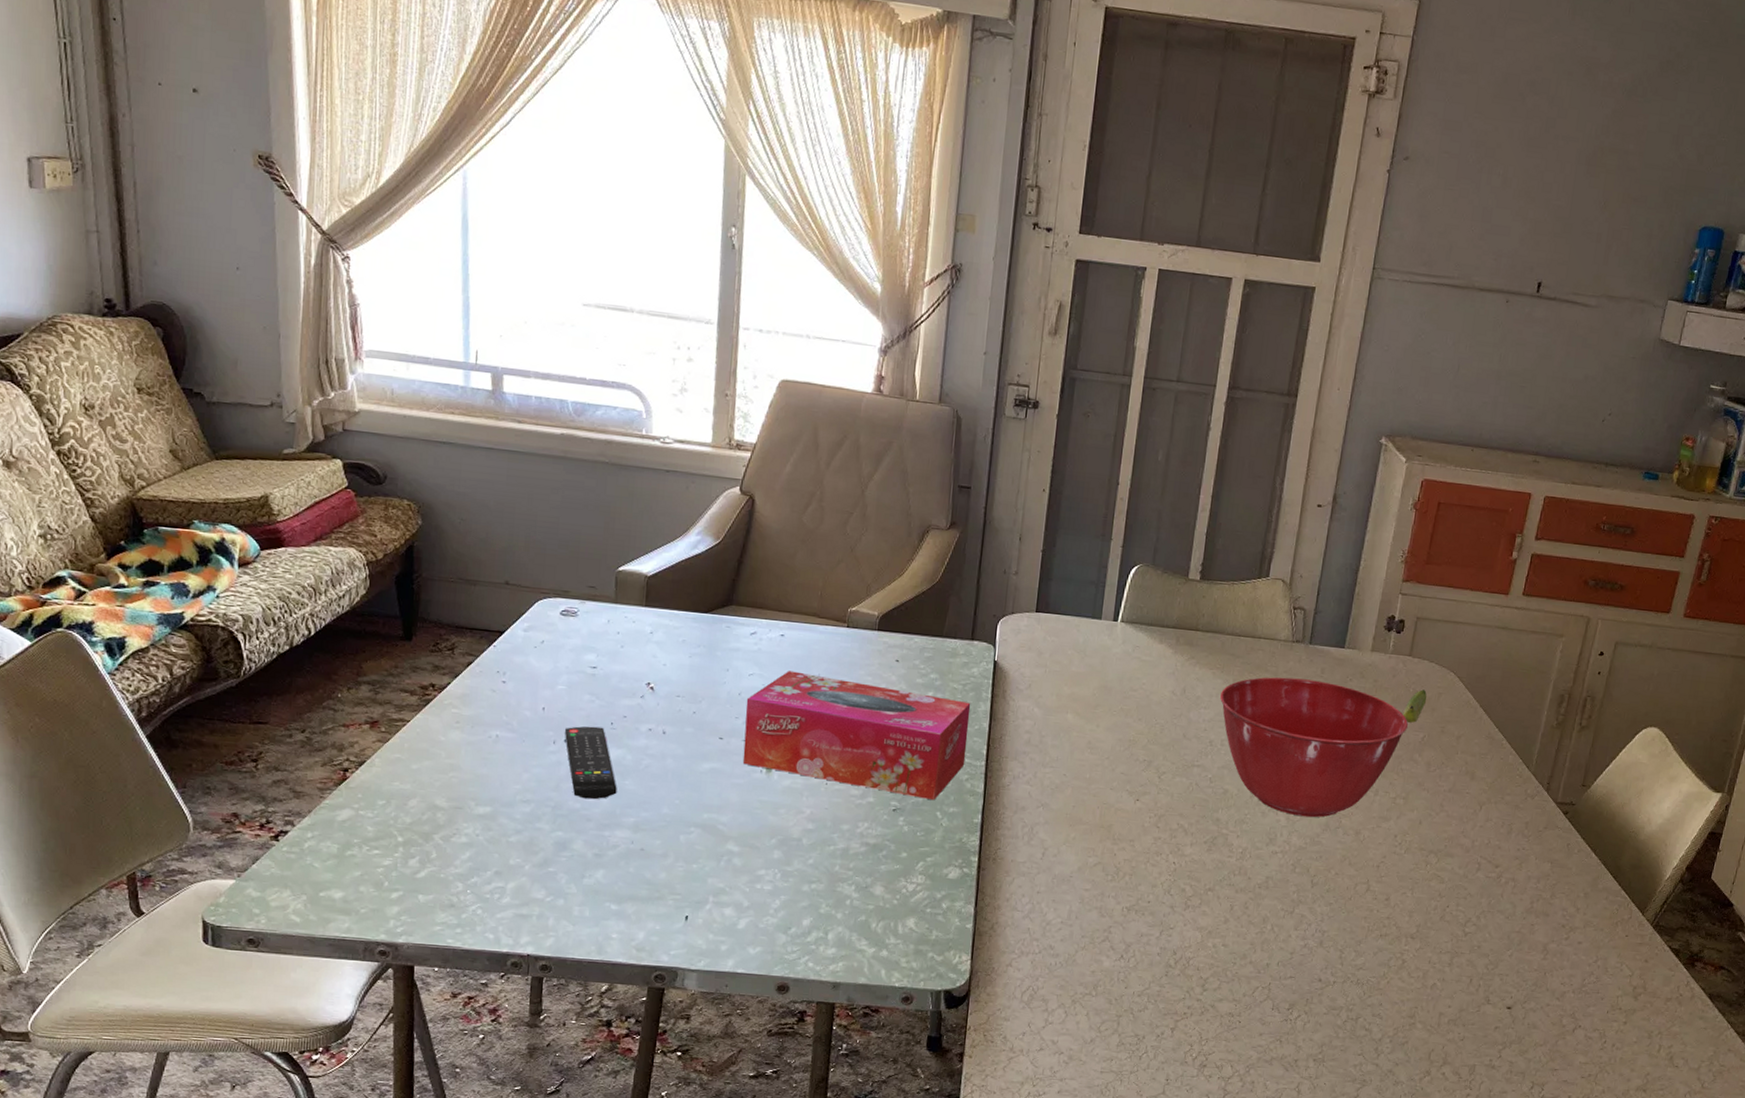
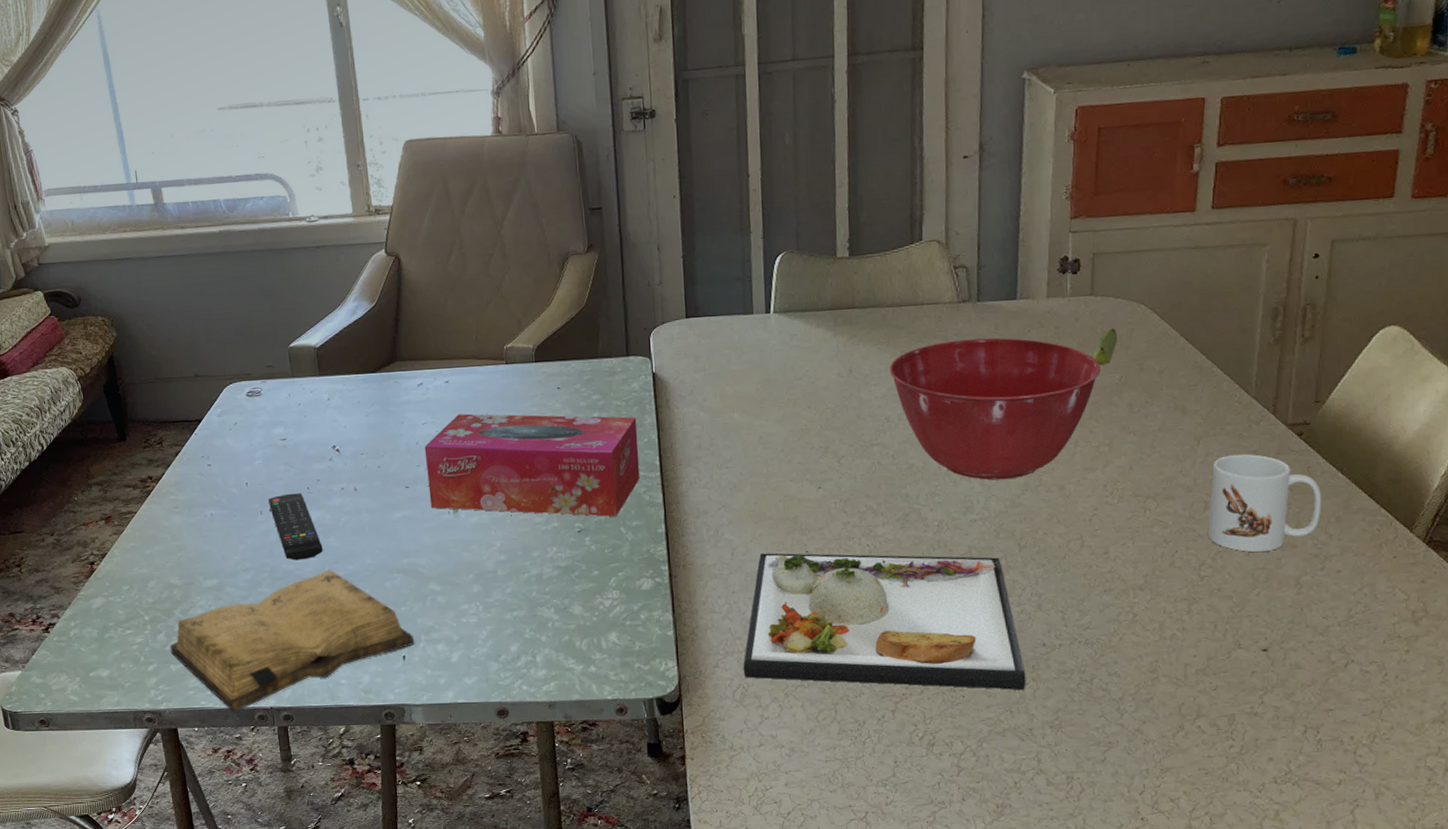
diary: none [420,813,701,955] -> present [169,569,415,712]
dinner plate: none [1035,857,1300,1022] -> present [743,550,1026,691]
mug: none [1477,823,1576,917] -> present [1208,453,1322,553]

